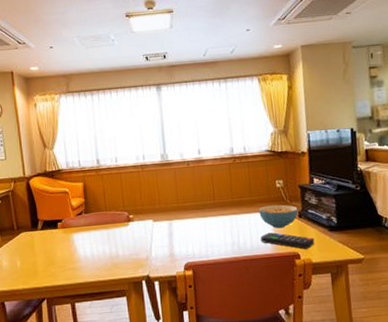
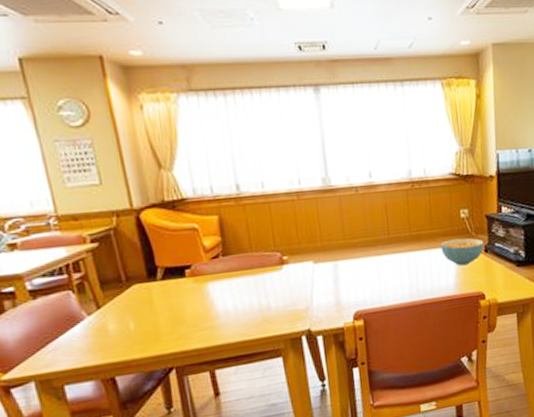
remote control: present [261,232,315,249] -> none [442,270,501,288]

